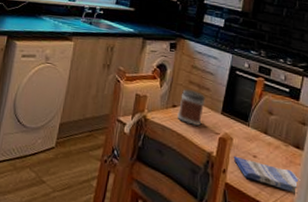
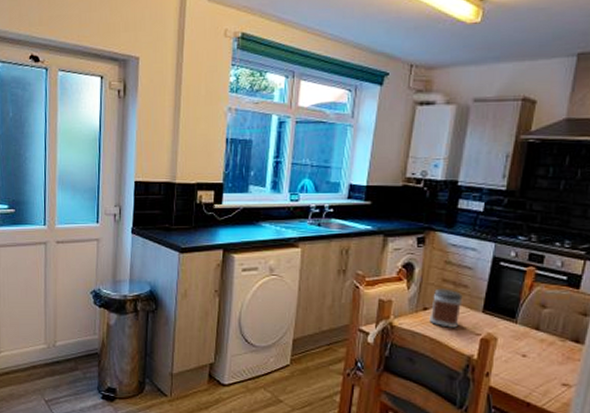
dish towel: present [233,155,300,194] -> none [498,357,580,392]

